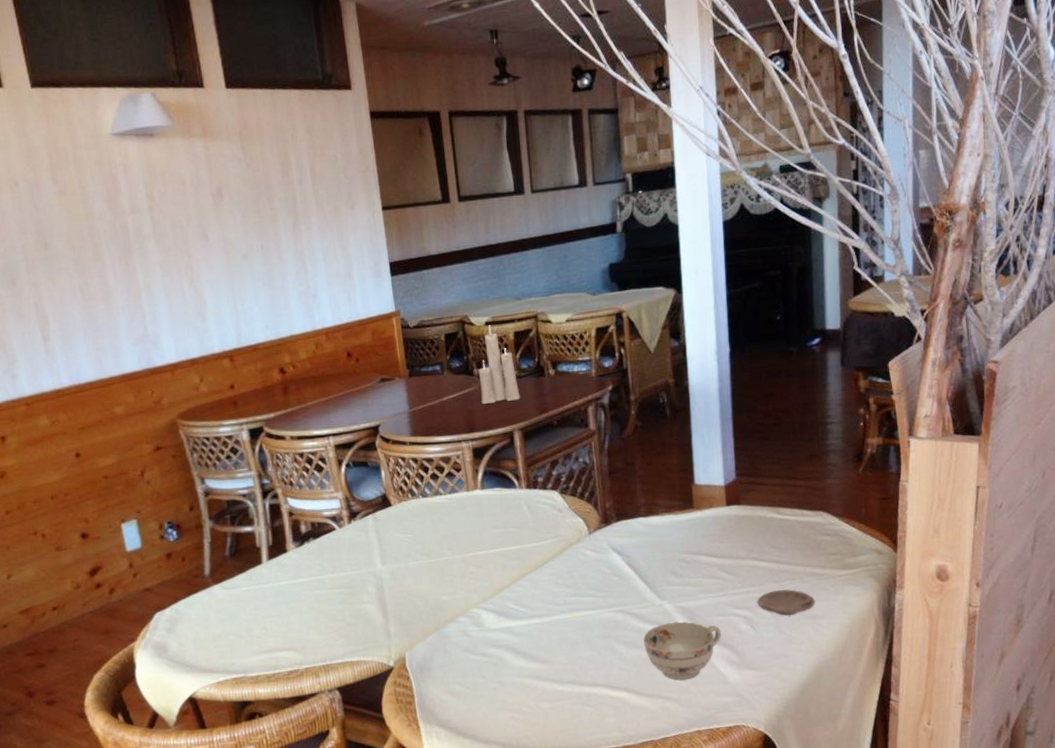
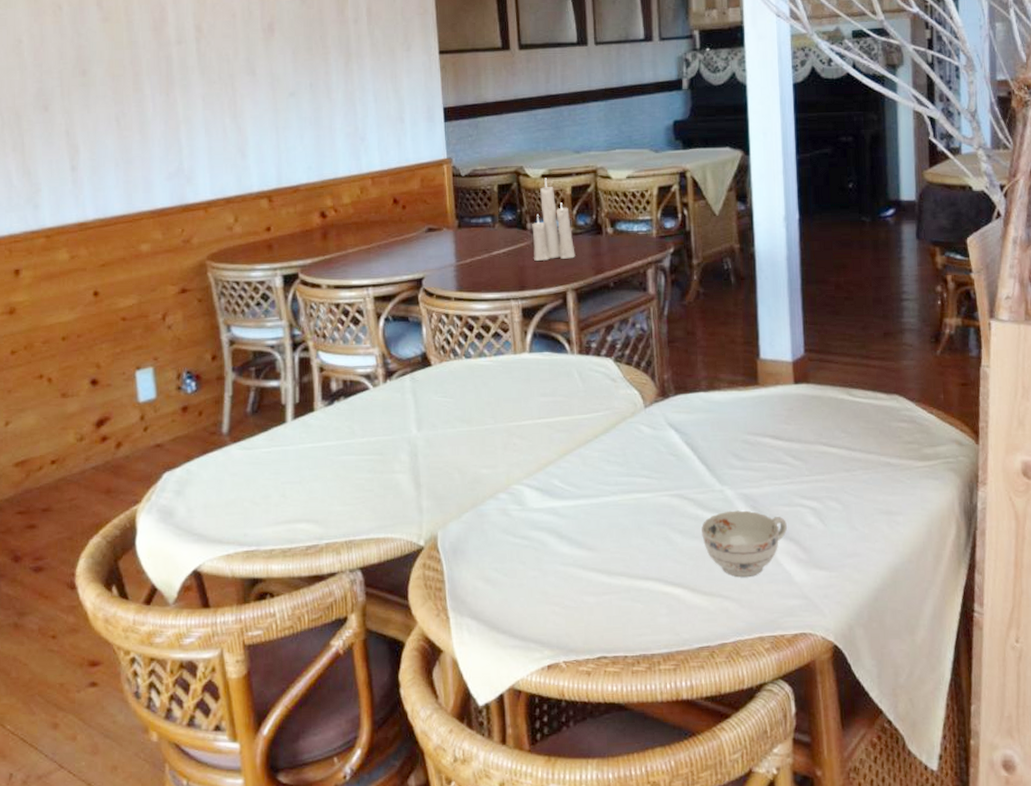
saucer: present [757,589,816,616] -> none [826,480,891,509]

